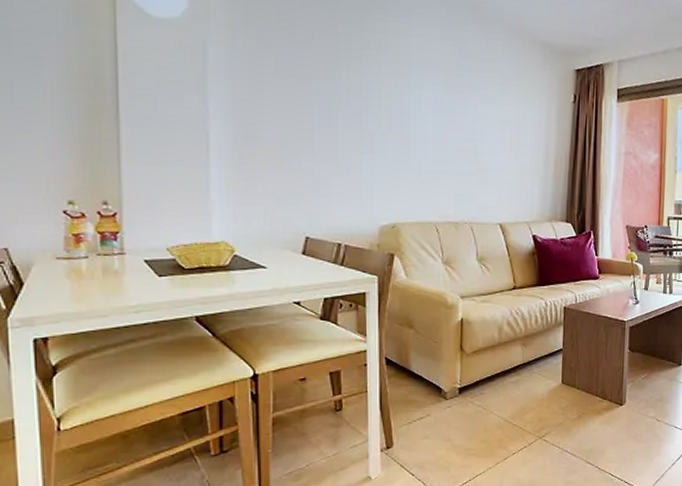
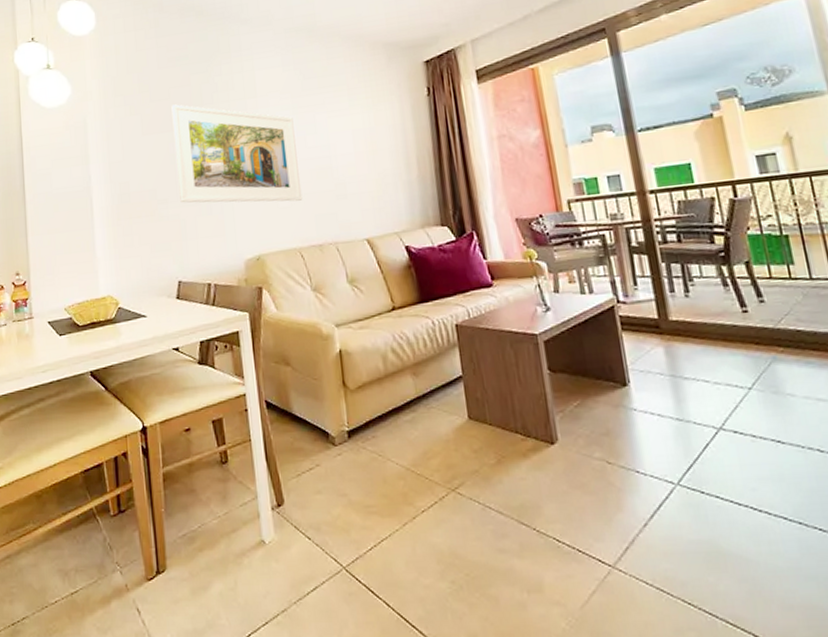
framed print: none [314,51,446,178] -> present [171,104,303,203]

